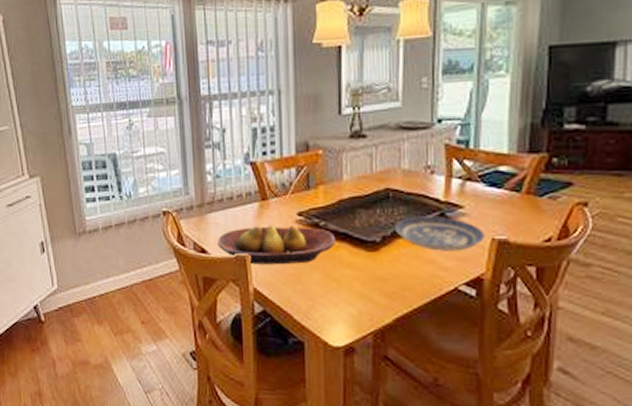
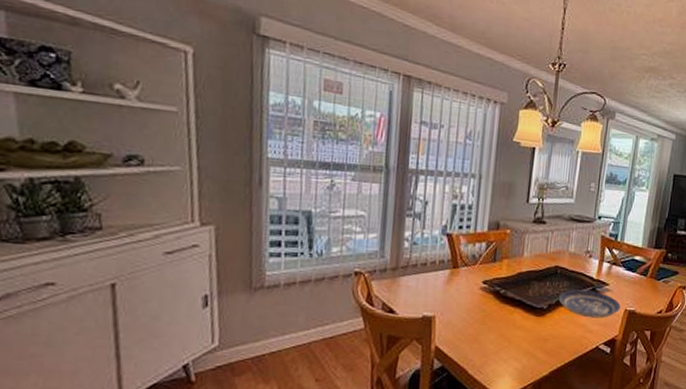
fruit bowl: present [217,226,336,265] -> none [406,290,512,326]

